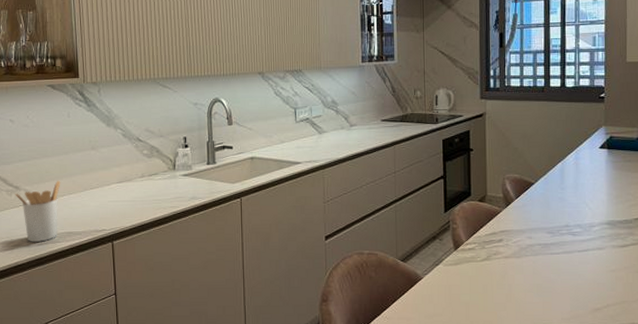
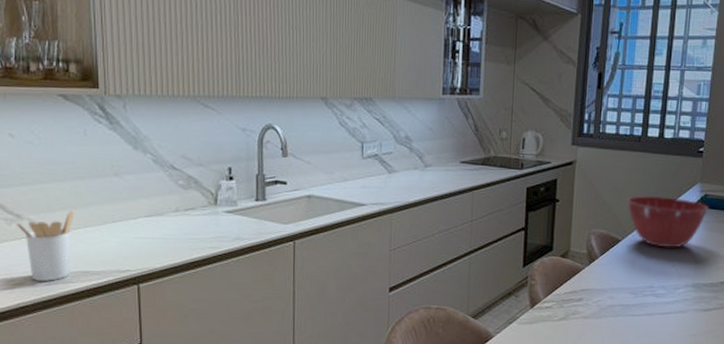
mixing bowl: none [537,140,615,188] -> present [627,195,709,248]

